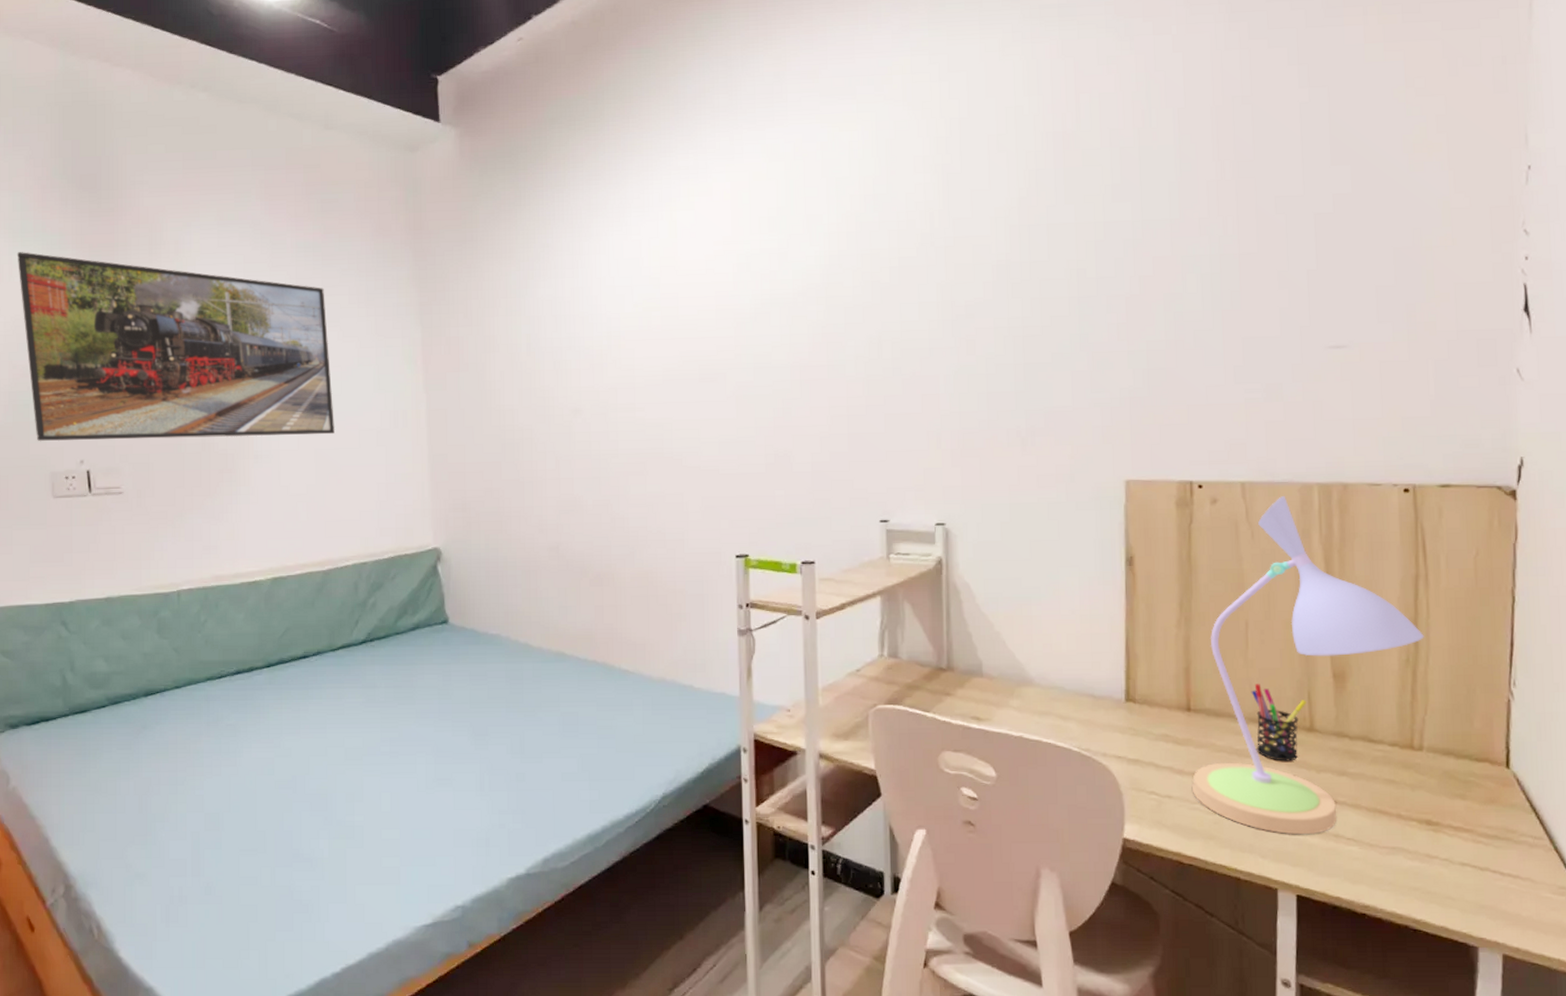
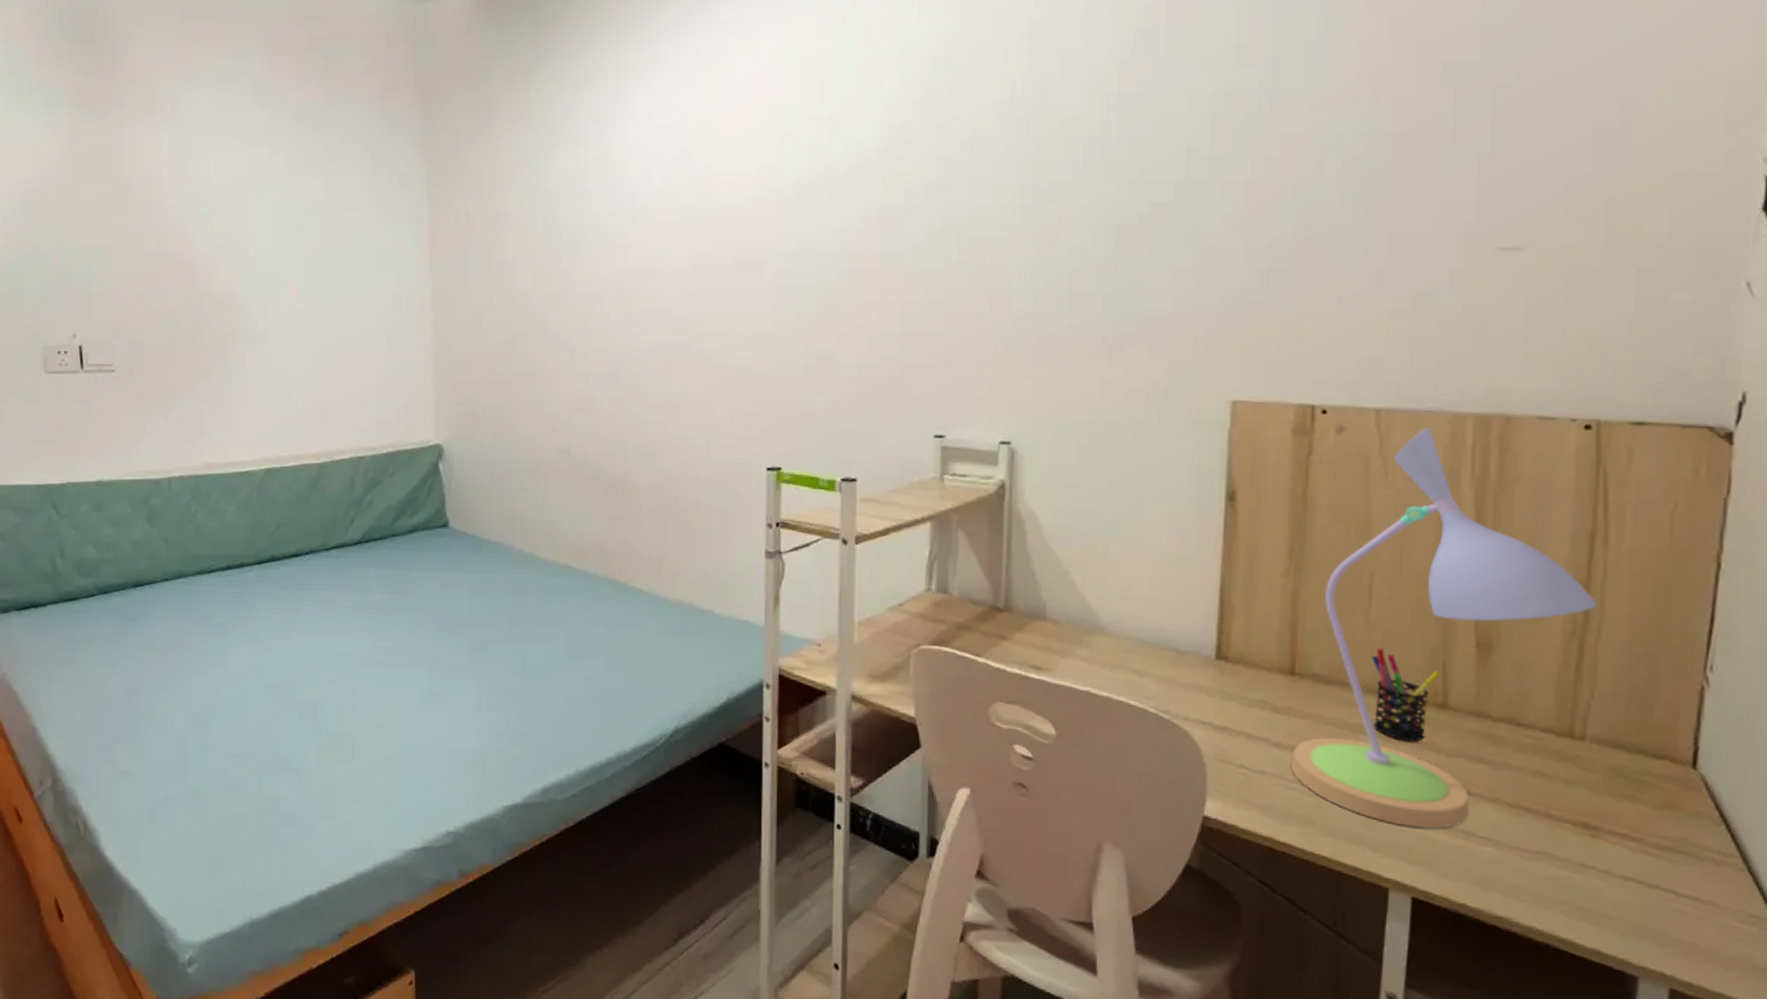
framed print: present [17,252,336,442] -> none [11,109,335,316]

